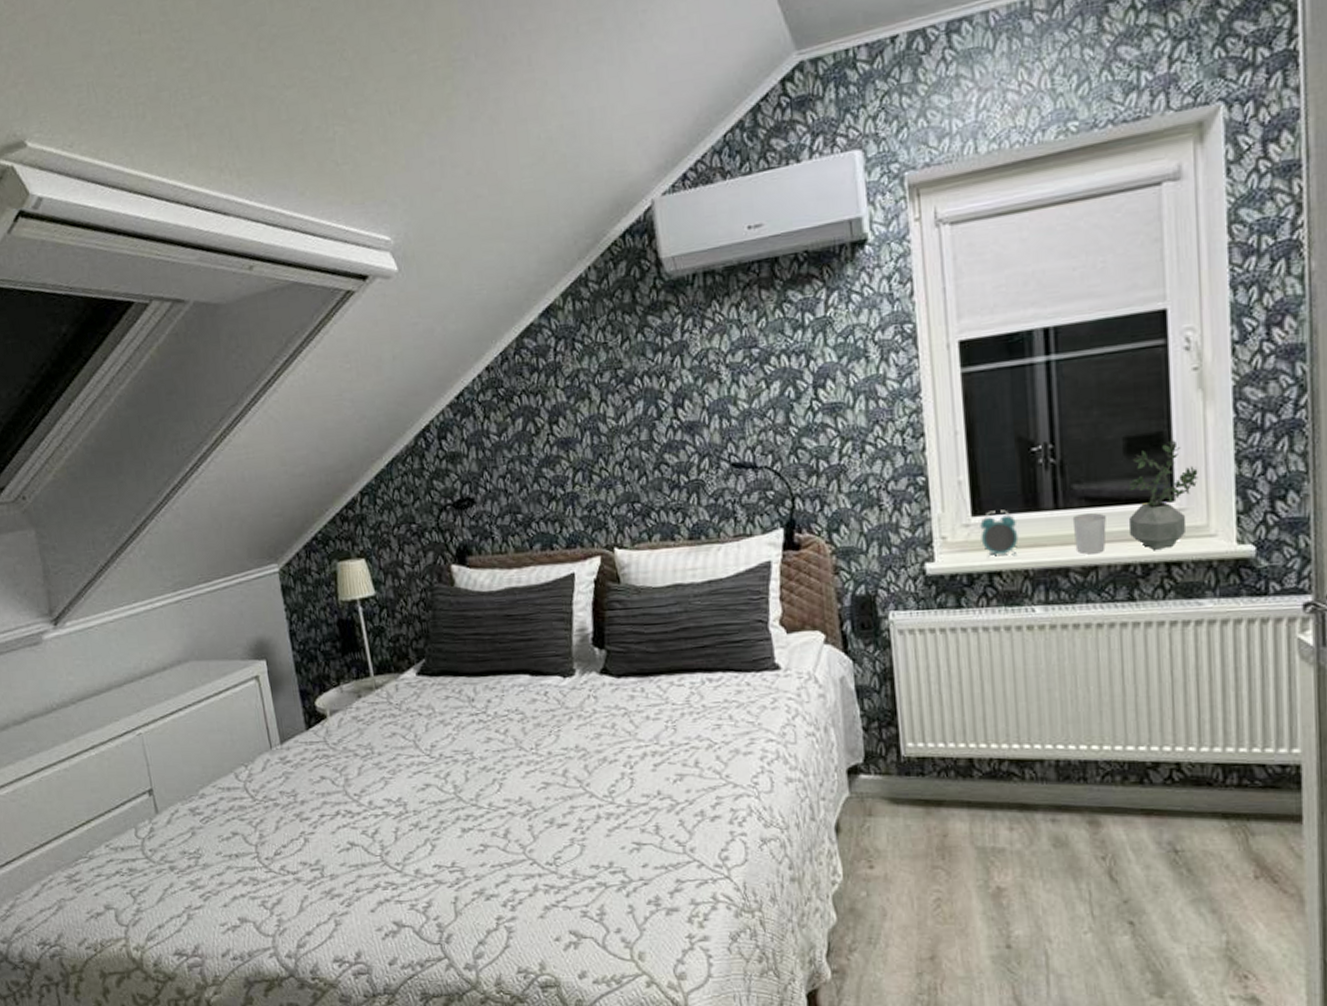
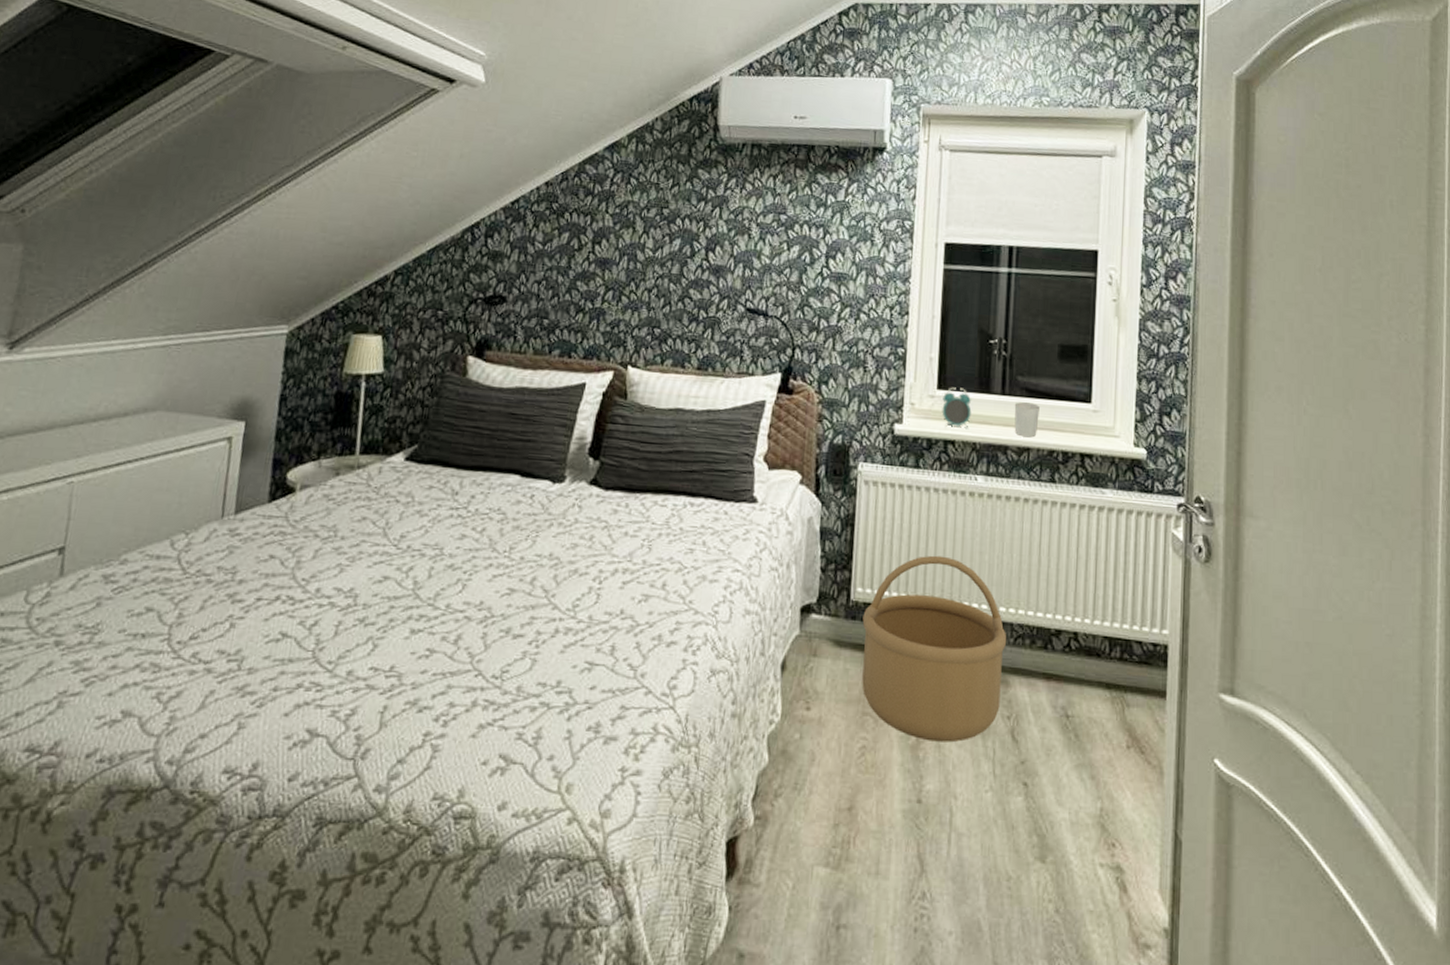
basket: none [918,699,1093,889] -> present [862,555,1007,743]
potted plant: present [1128,440,1198,550] -> none [1057,353,1110,442]

